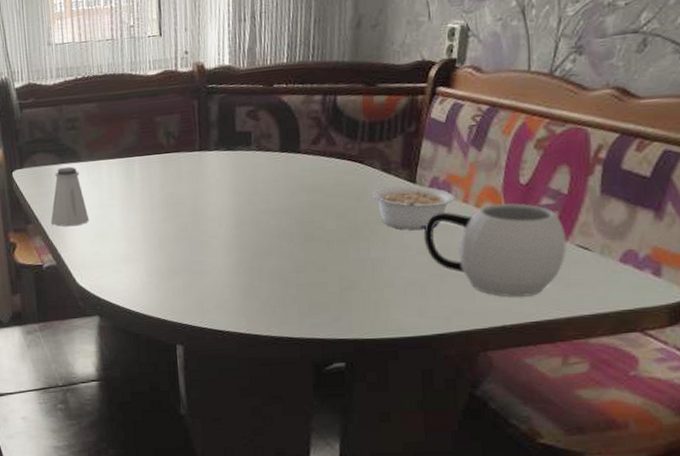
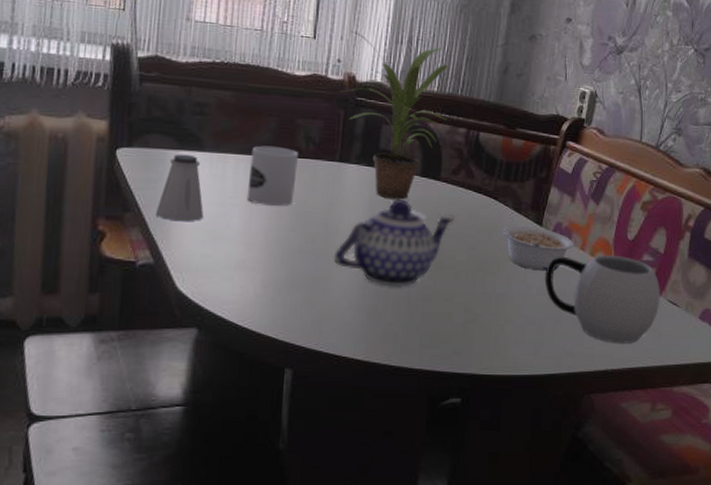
mug: none [120,146,163,202] -> present [246,145,298,206]
potted plant: none [191,15,301,179] -> present [340,30,449,200]
teapot: none [206,178,319,263] -> present [333,200,454,287]

